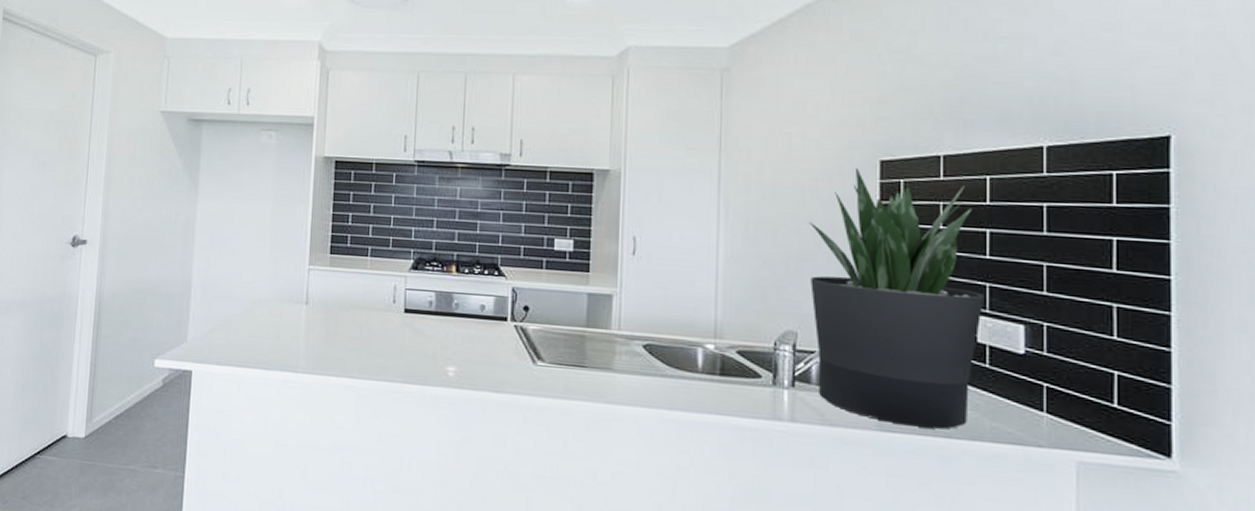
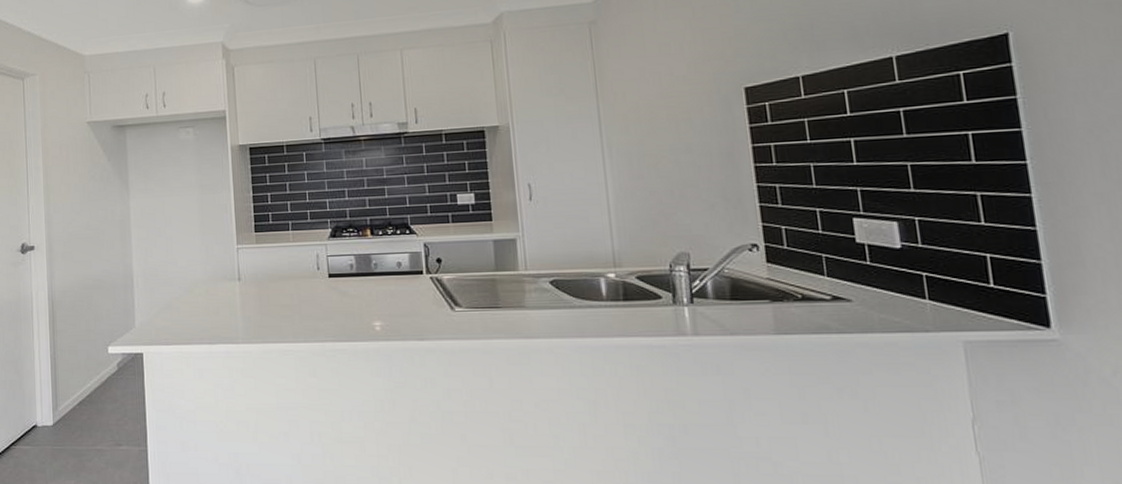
planter: present [810,168,985,430] -> none [688,97,858,327]

